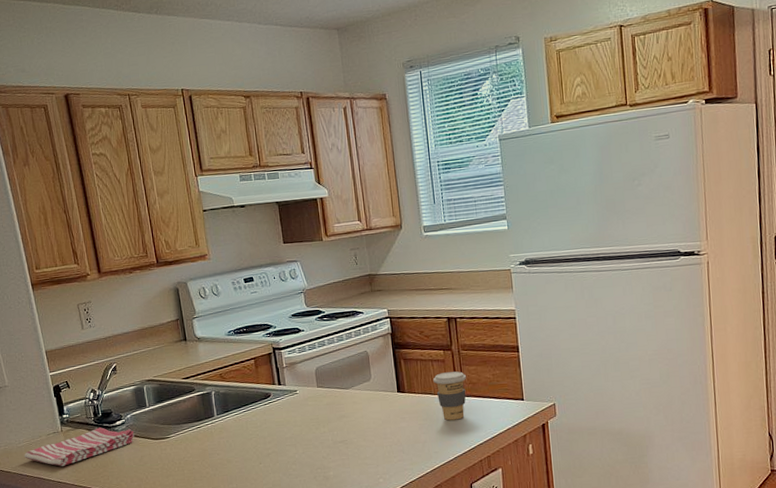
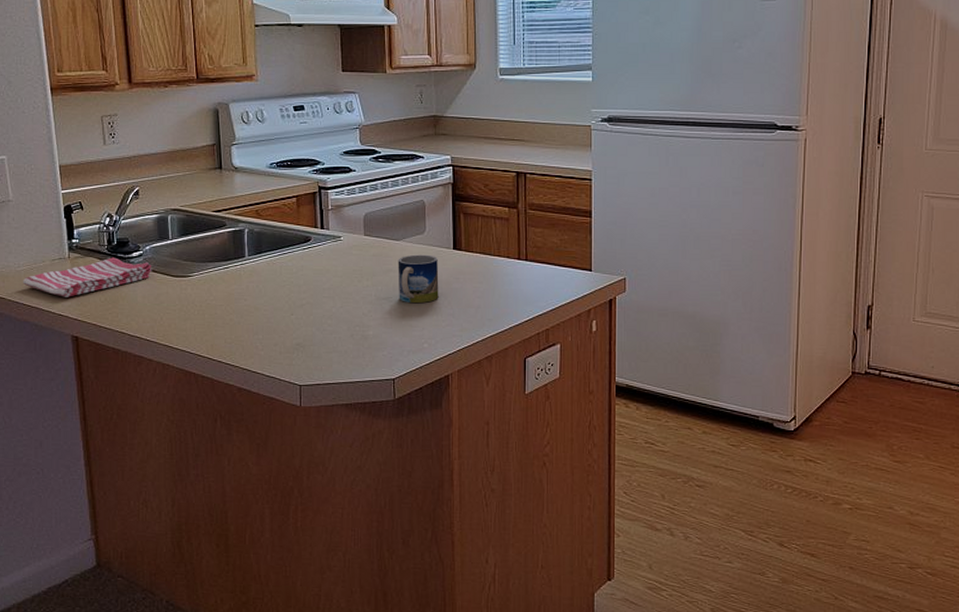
mug: none [349,399,389,444] -> present [398,254,439,304]
coffee cup: present [432,371,467,421] -> none [494,232,532,286]

